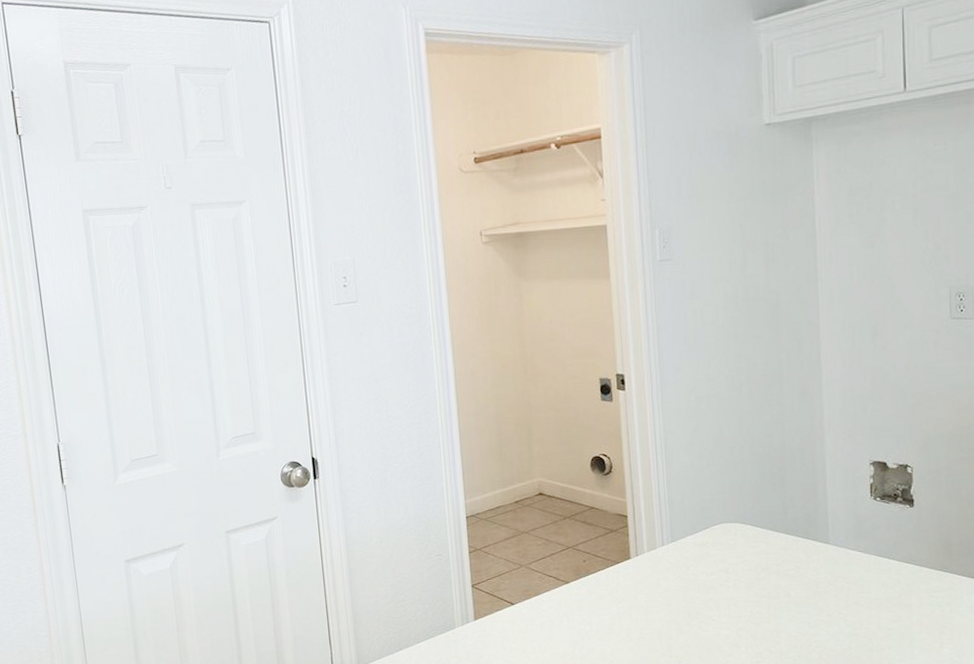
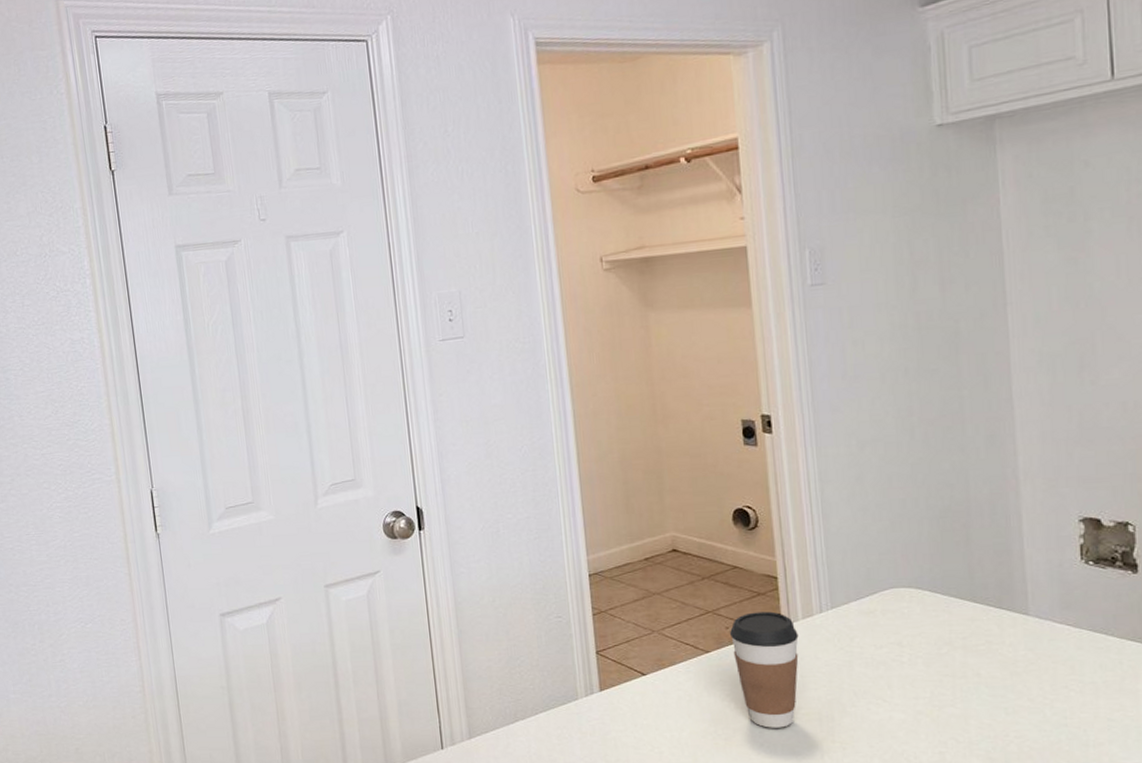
coffee cup: none [586,546,644,647] -> present [729,611,799,728]

